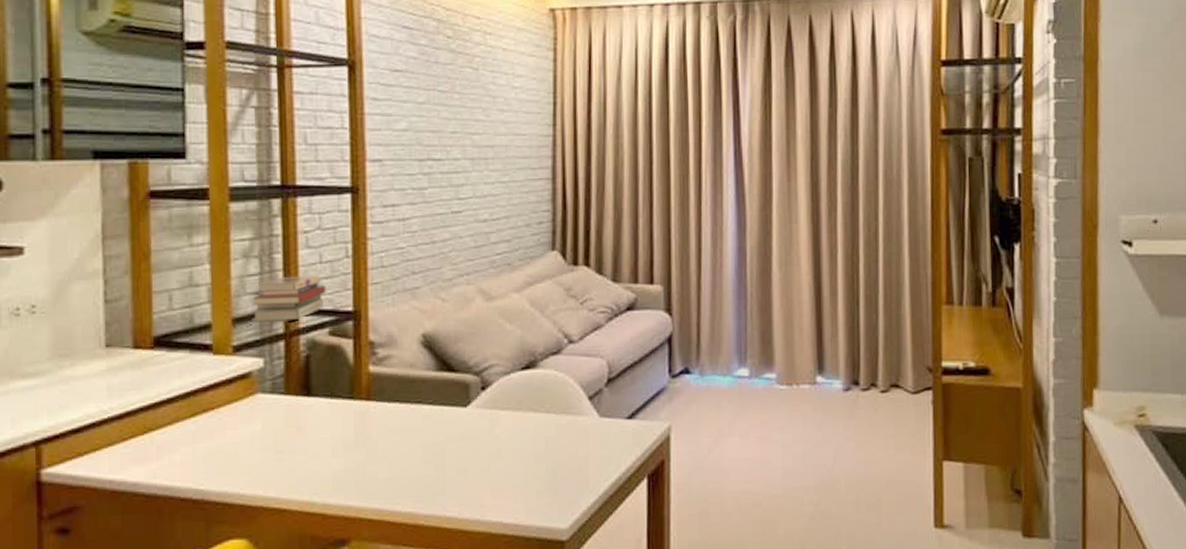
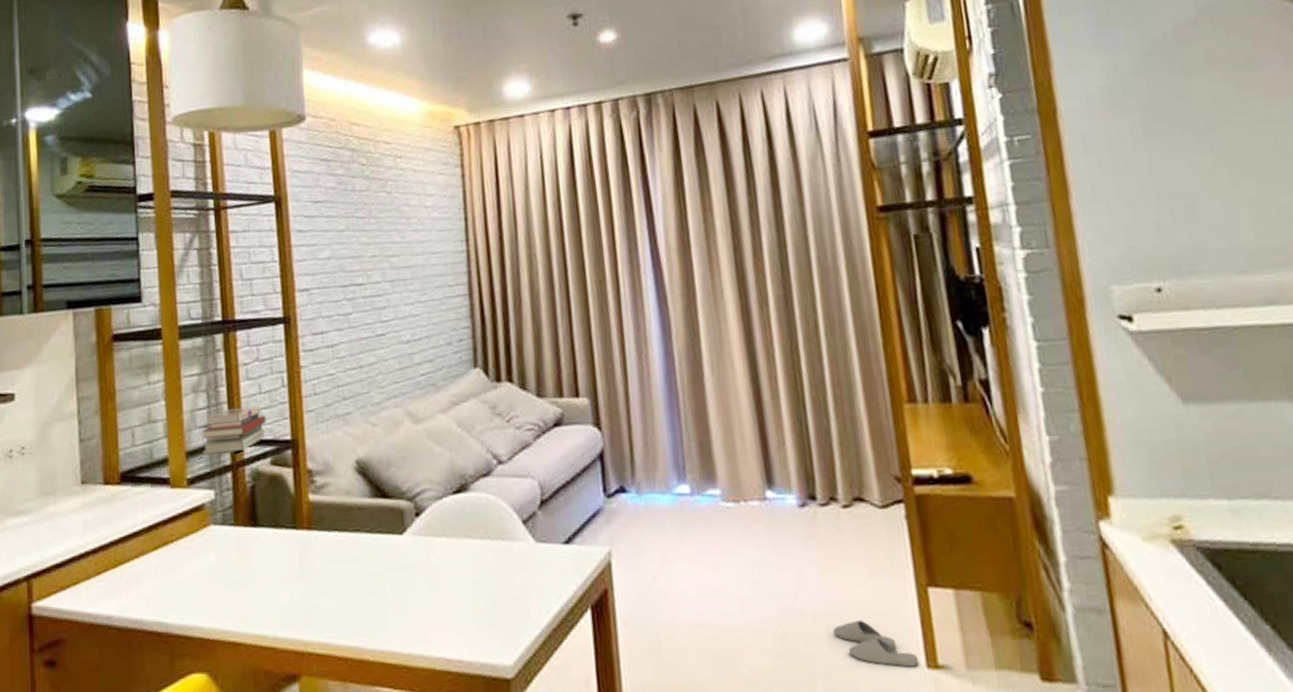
slippers: none [860,487,929,527] -> present [832,619,919,667]

